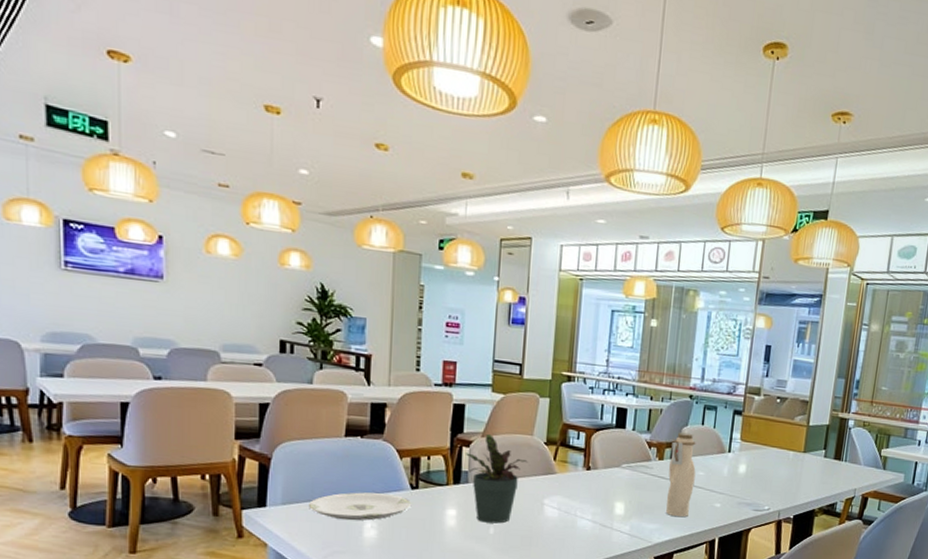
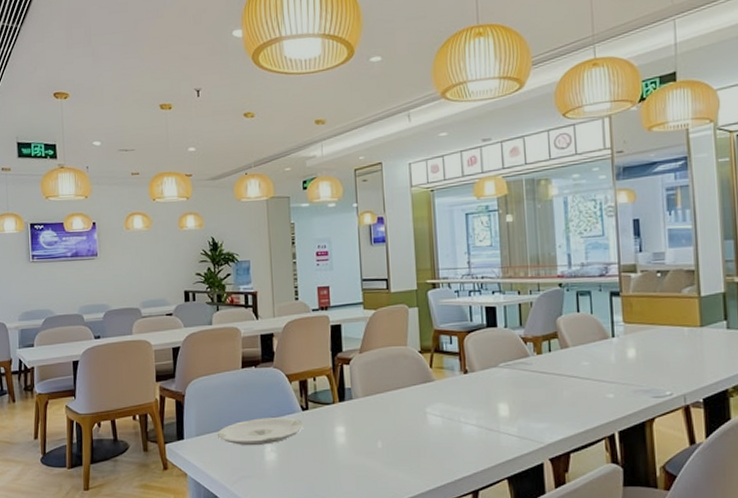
potted plant: present [465,435,528,524] -> none [346,350,405,437]
water bottle: present [666,432,696,518] -> none [548,322,581,413]

